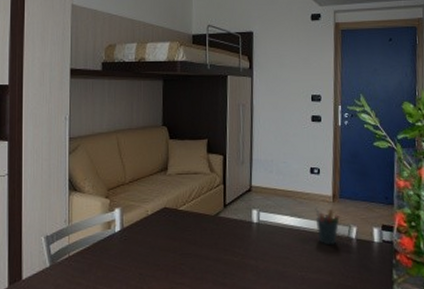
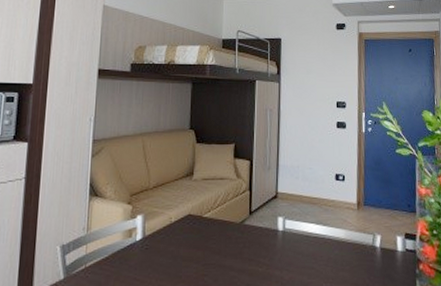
pen holder: present [315,207,340,246] -> none [340,215,364,255]

